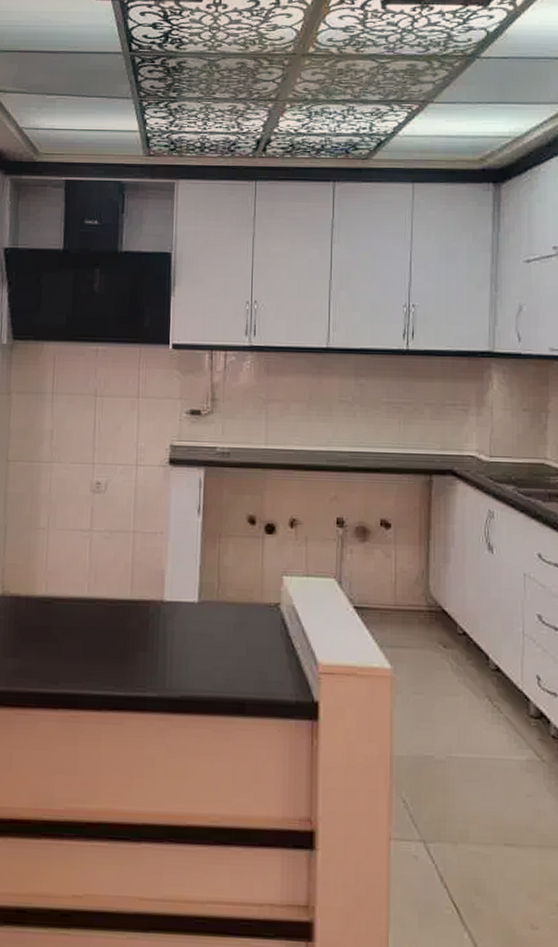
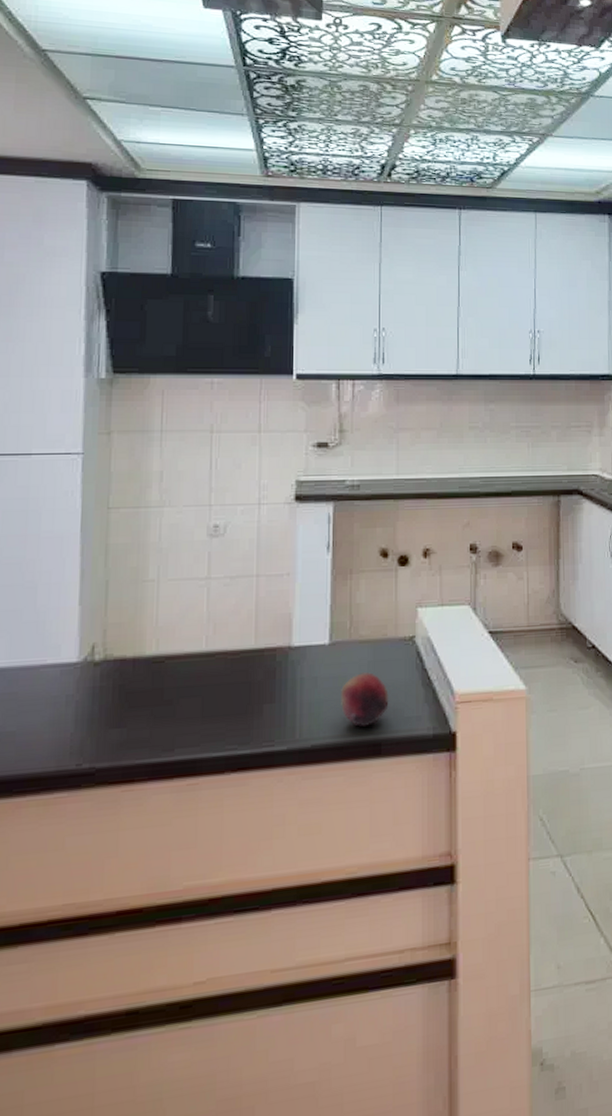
fruit: none [208,633,253,686] -> present [341,672,389,728]

